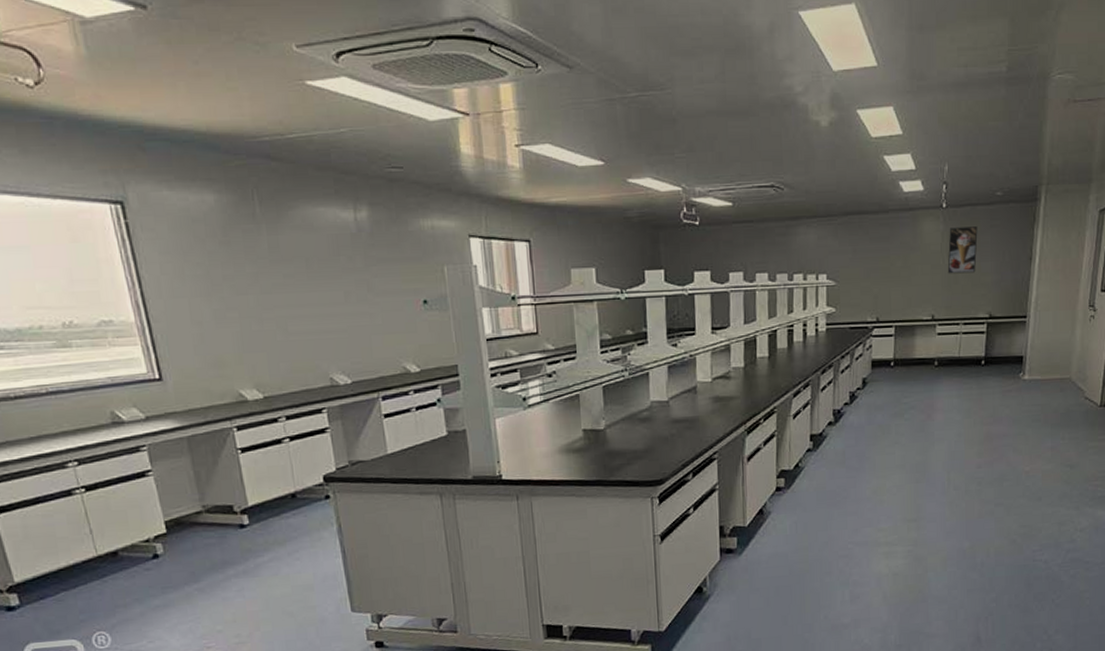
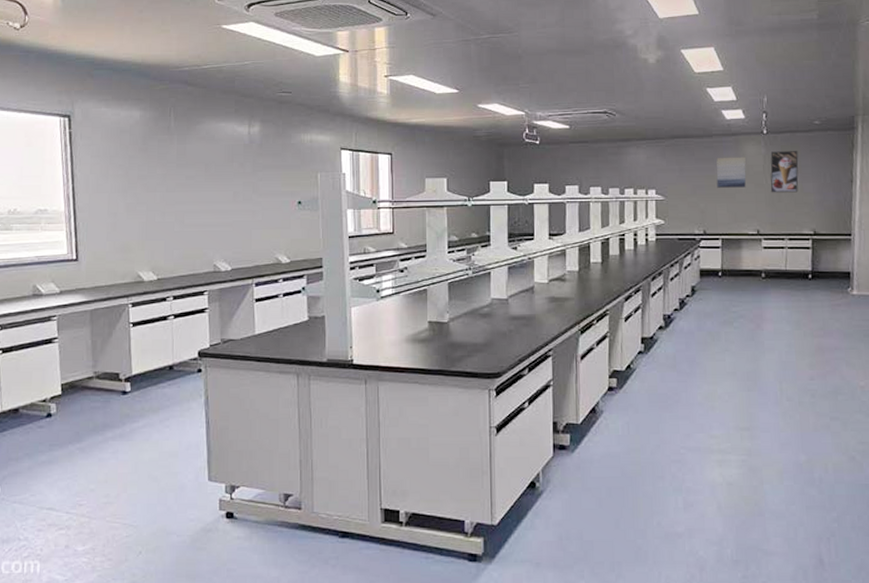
wall art: none [891,234,923,270] -> present [716,156,747,188]

